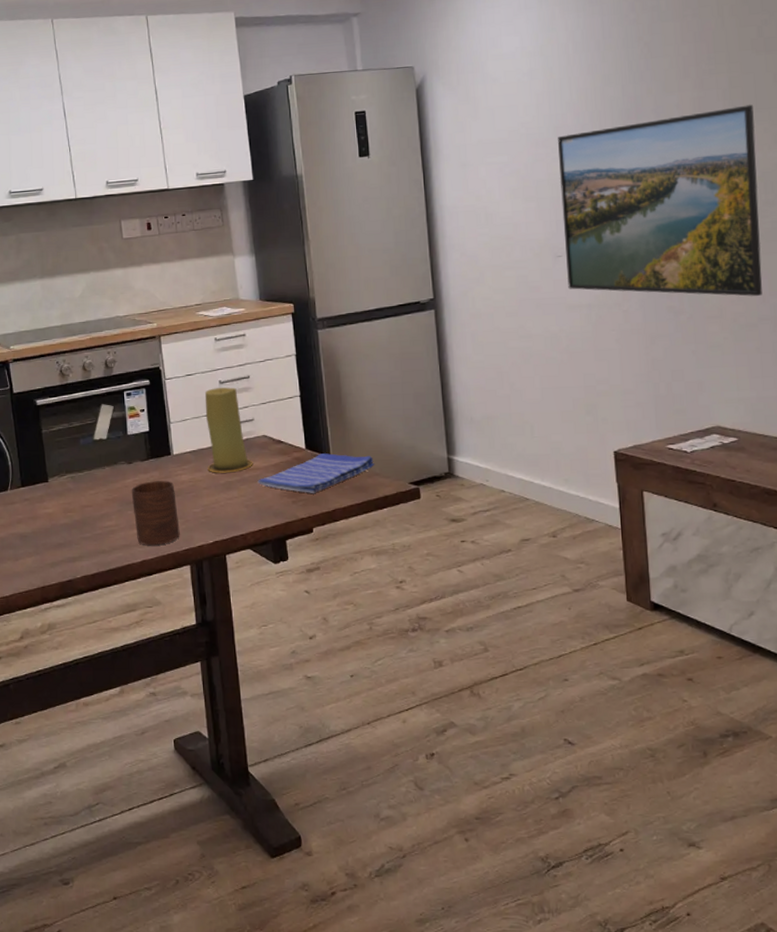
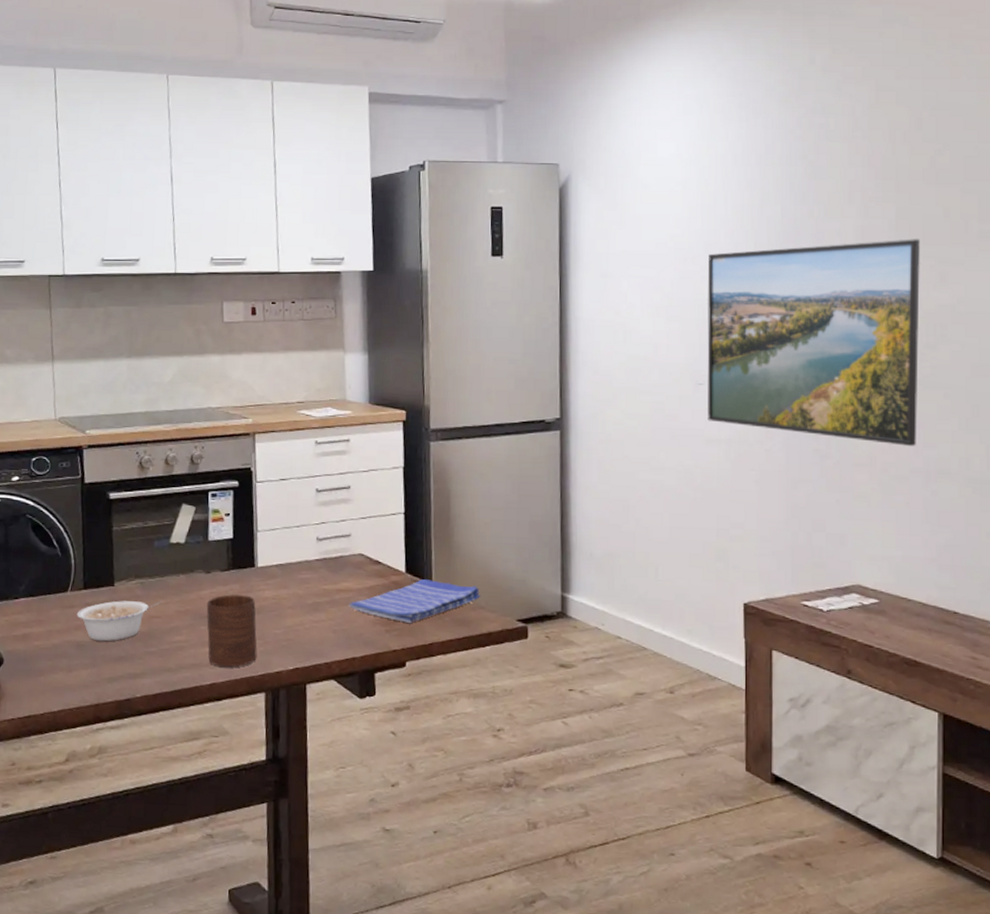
legume: none [17,492,92,532] -> present [76,601,162,642]
candle: present [204,387,253,473] -> none [294,496,346,593]

